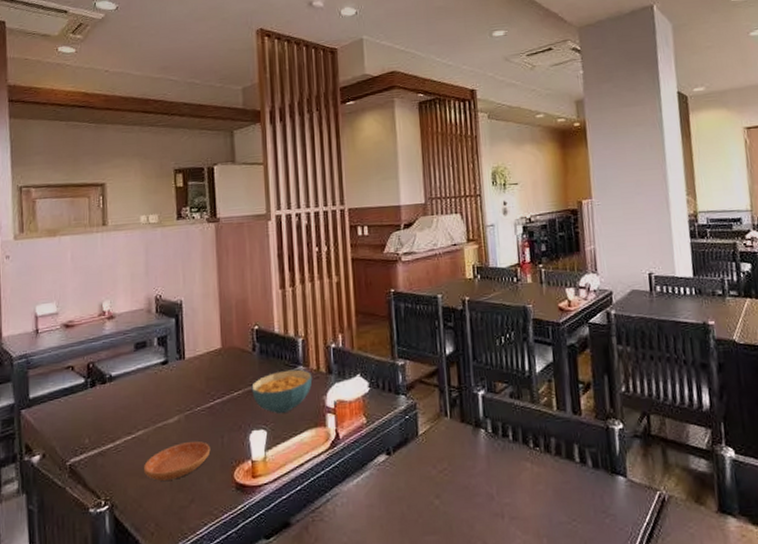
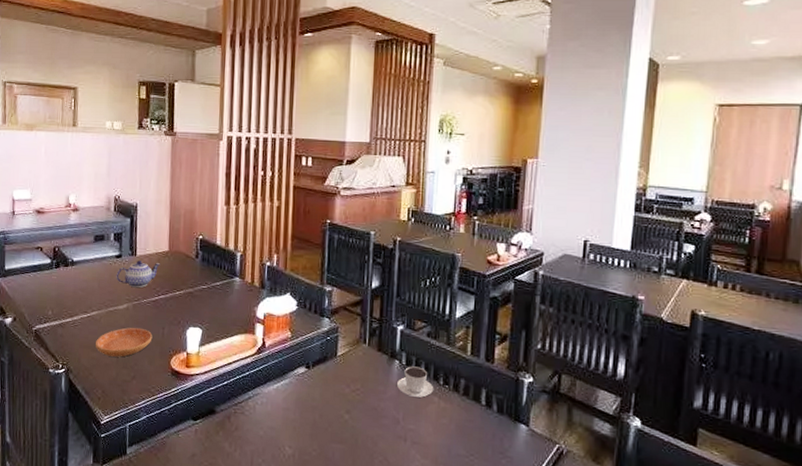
teapot: none [163,363,212,396] -> present [116,260,160,288]
cereal bowl: present [251,369,313,413] -> none [192,279,247,316]
teacup: none [486,432,525,467] -> present [397,366,434,398]

